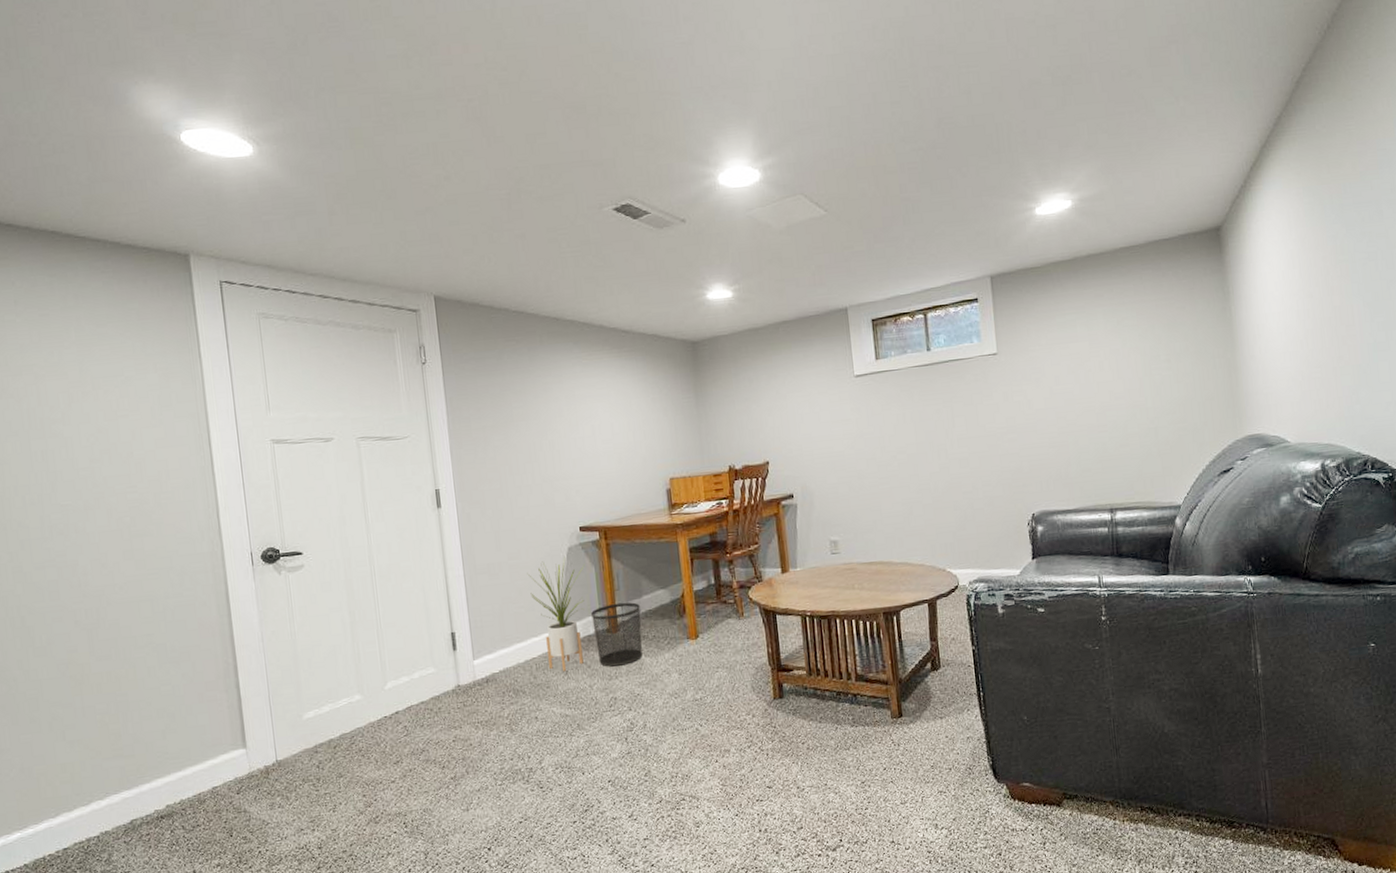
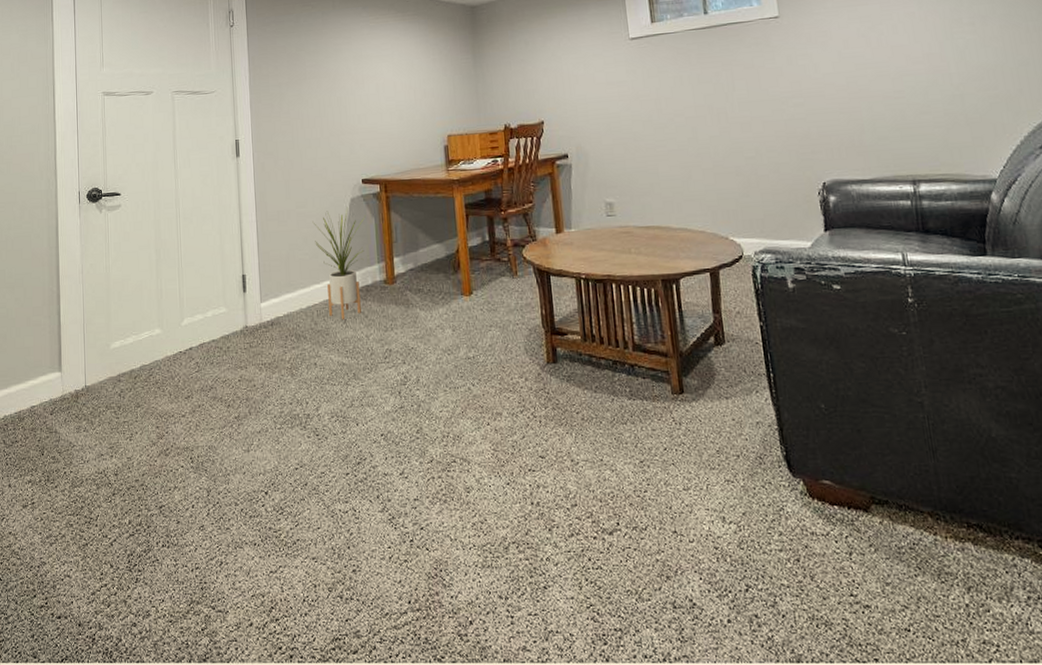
waste bin: present [590,602,643,667] -> none [369,254,418,318]

